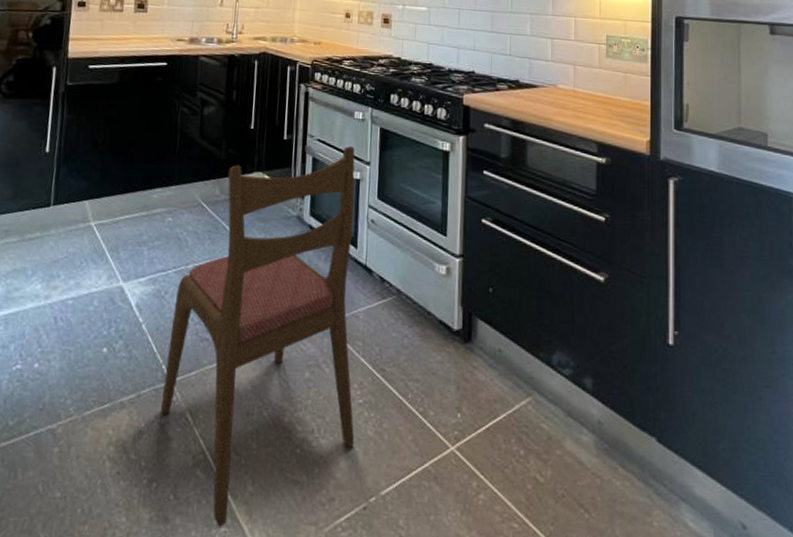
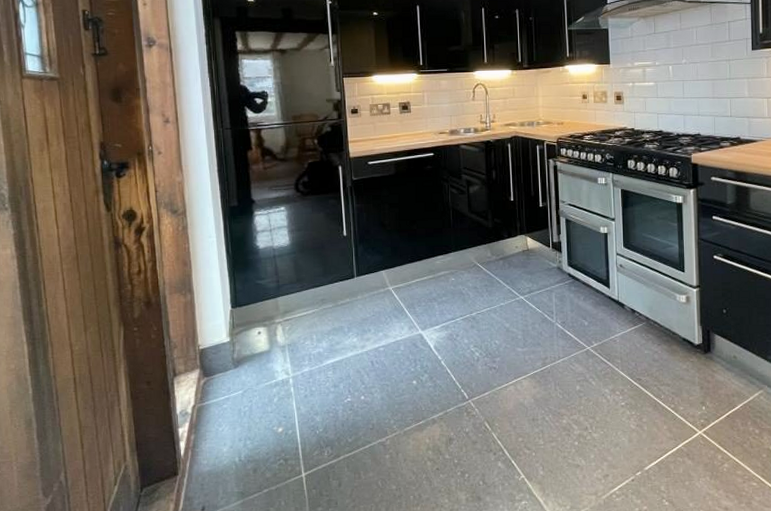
dining chair: present [160,146,355,527] -> none [464,207,621,501]

